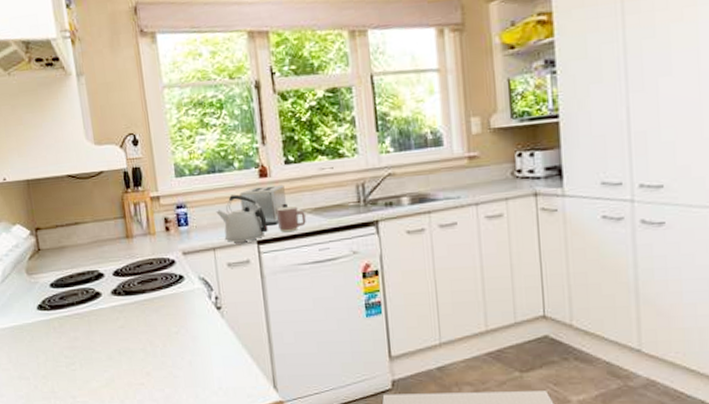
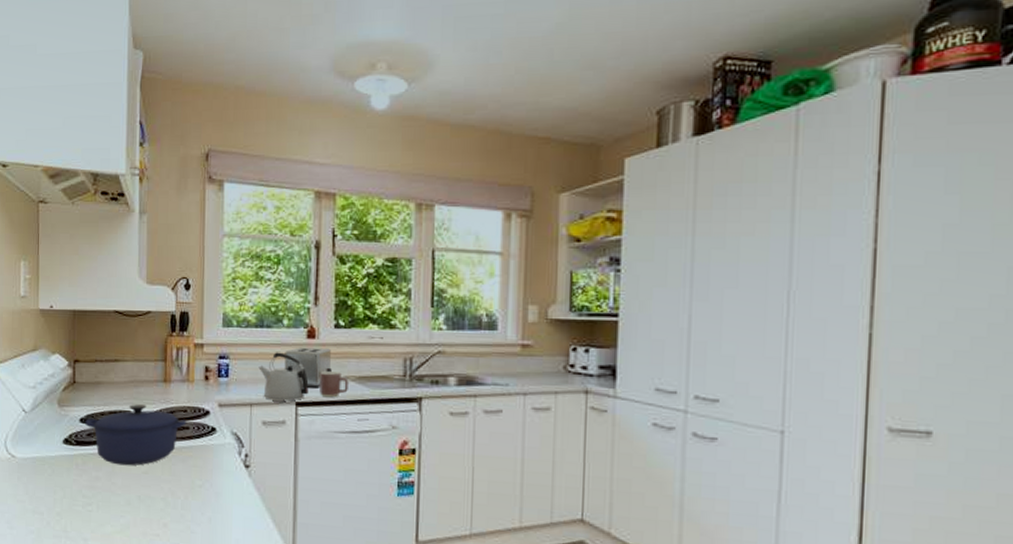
cooking pot: none [56,261,155,323] -> present [85,403,187,466]

